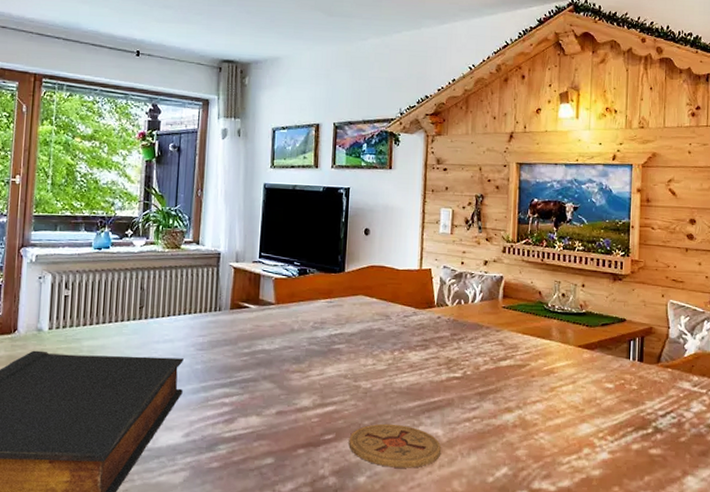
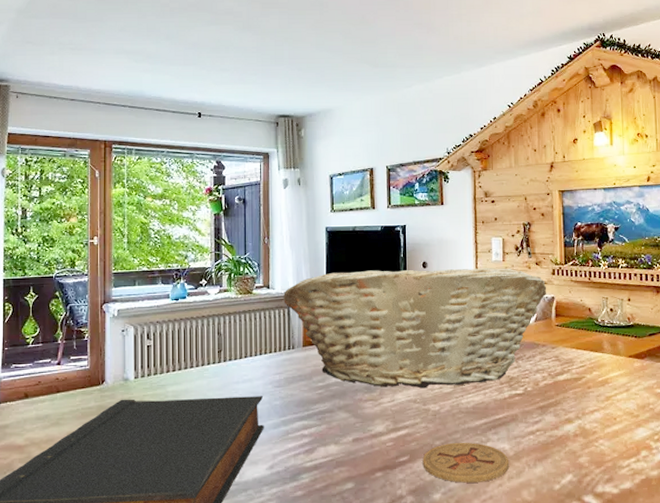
fruit basket: none [213,232,496,364] -> present [283,268,547,389]

